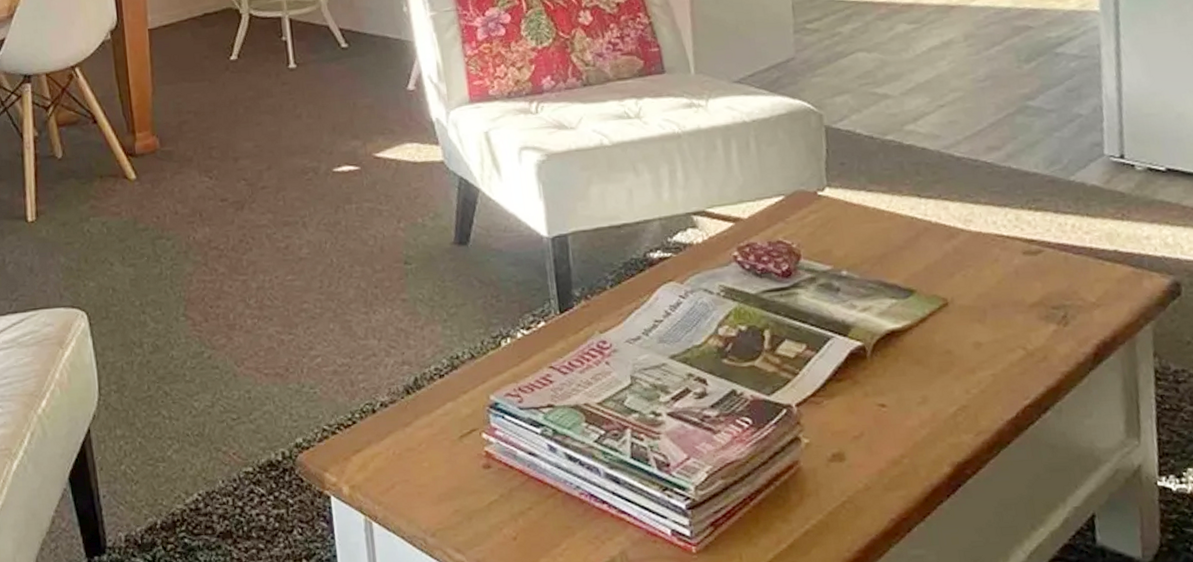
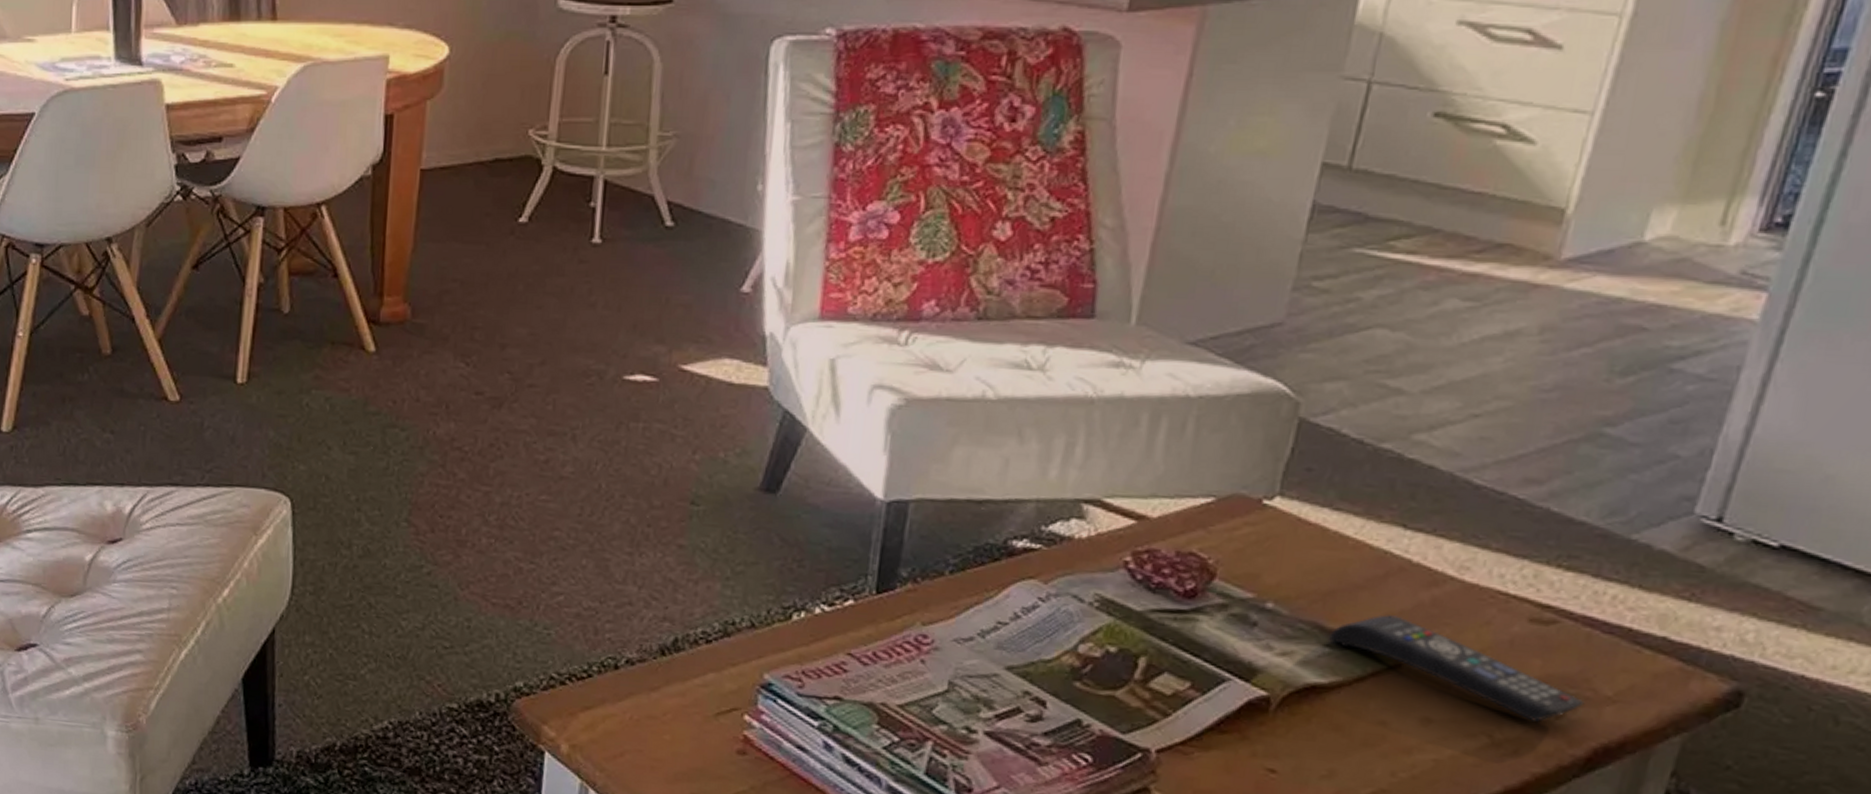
remote control: none [892,265,1079,331] -> present [1329,615,1585,722]

